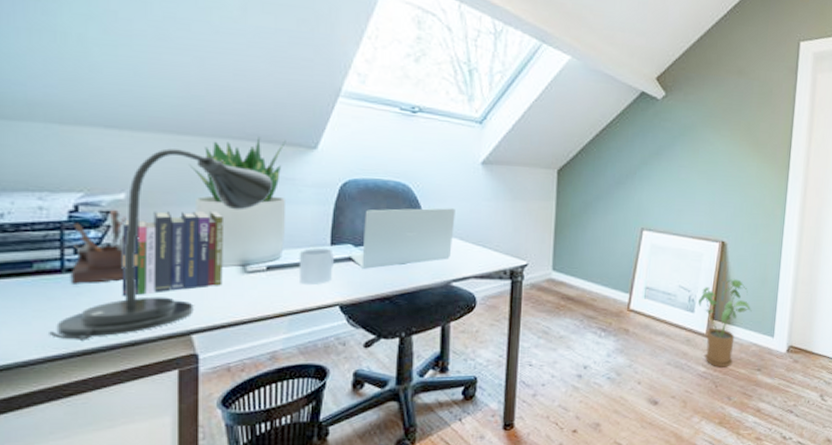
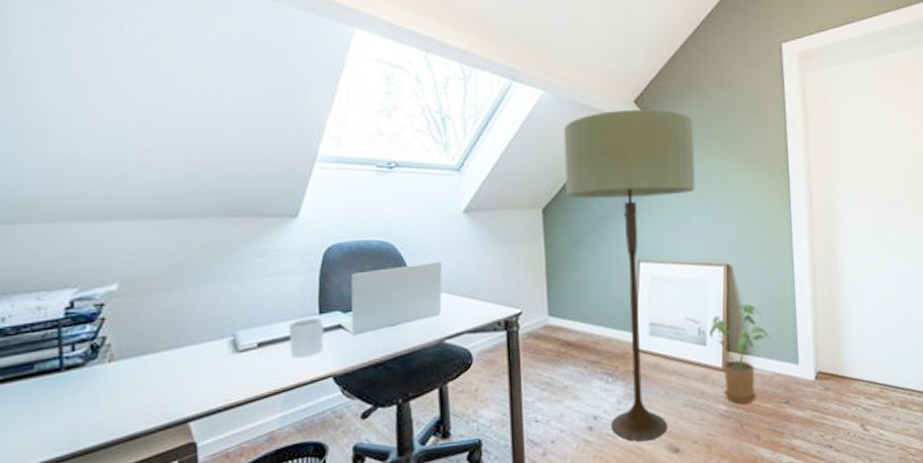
desk lamp: present [49,148,274,340] -> none [52,233,259,440]
desk organizer: present [70,209,127,284] -> none [69,301,120,382]
books: present [121,210,223,297] -> none [116,291,216,390]
planter: present [189,136,286,267] -> none [175,212,274,349]
floor lamp: none [582,84,709,392] -> present [563,109,695,442]

